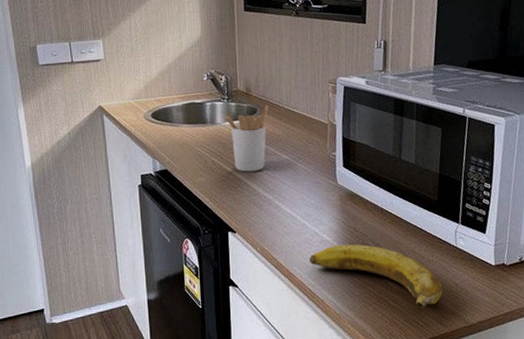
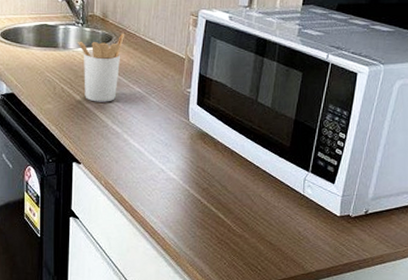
banana: present [310,244,443,308] -> none [154,184,285,253]

